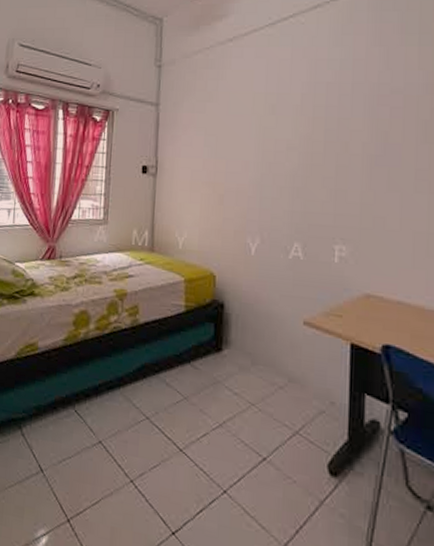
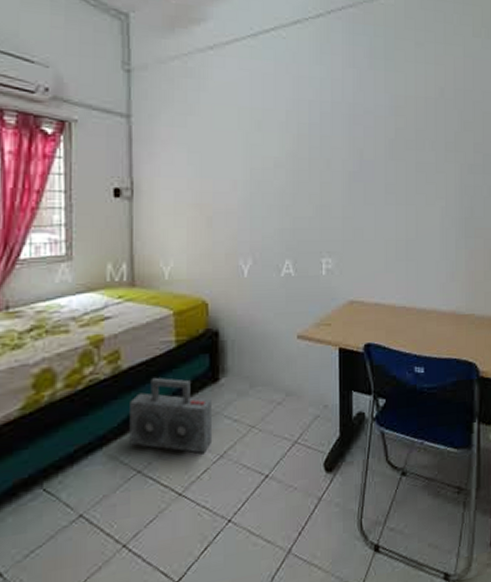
speaker: none [141,335,214,418] -> present [129,377,213,454]

